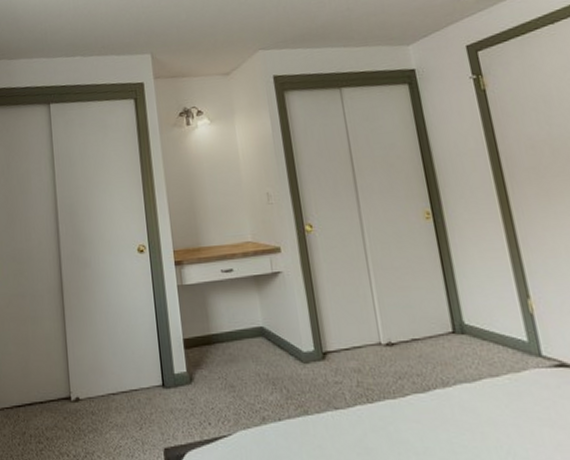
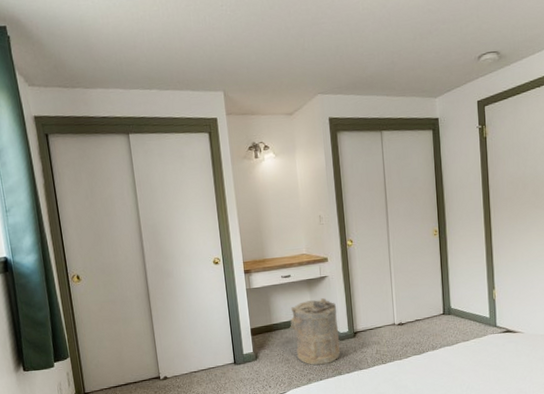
laundry hamper: none [234,302,305,398] -> present [290,298,340,366]

